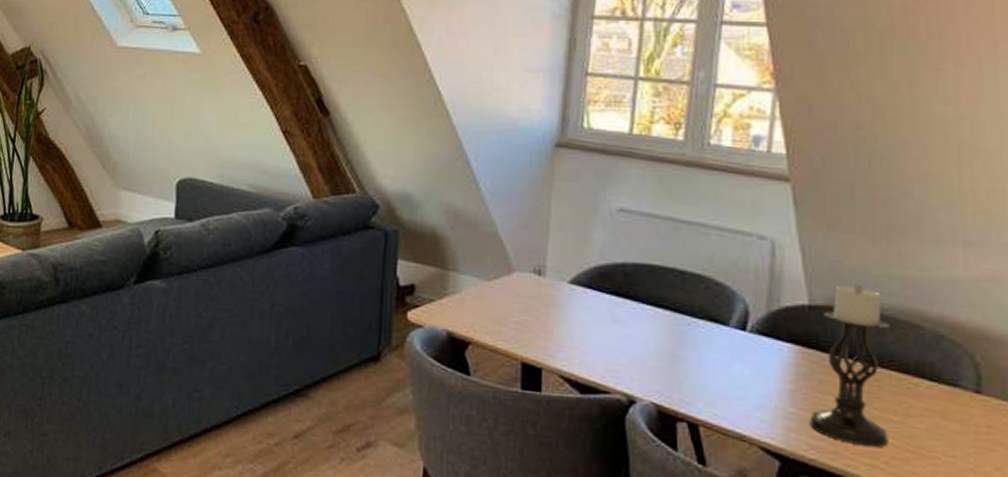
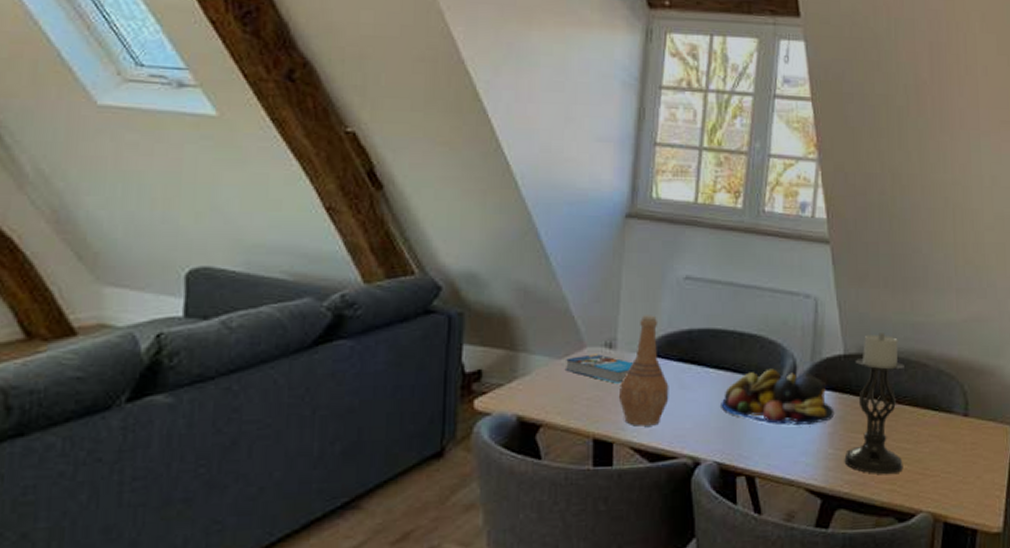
book: none [495,279,564,311] -> present [566,354,634,384]
vase: none [547,245,601,357] -> present [618,315,669,426]
fruit bowl: none [659,312,797,378] -> present [721,368,835,425]

